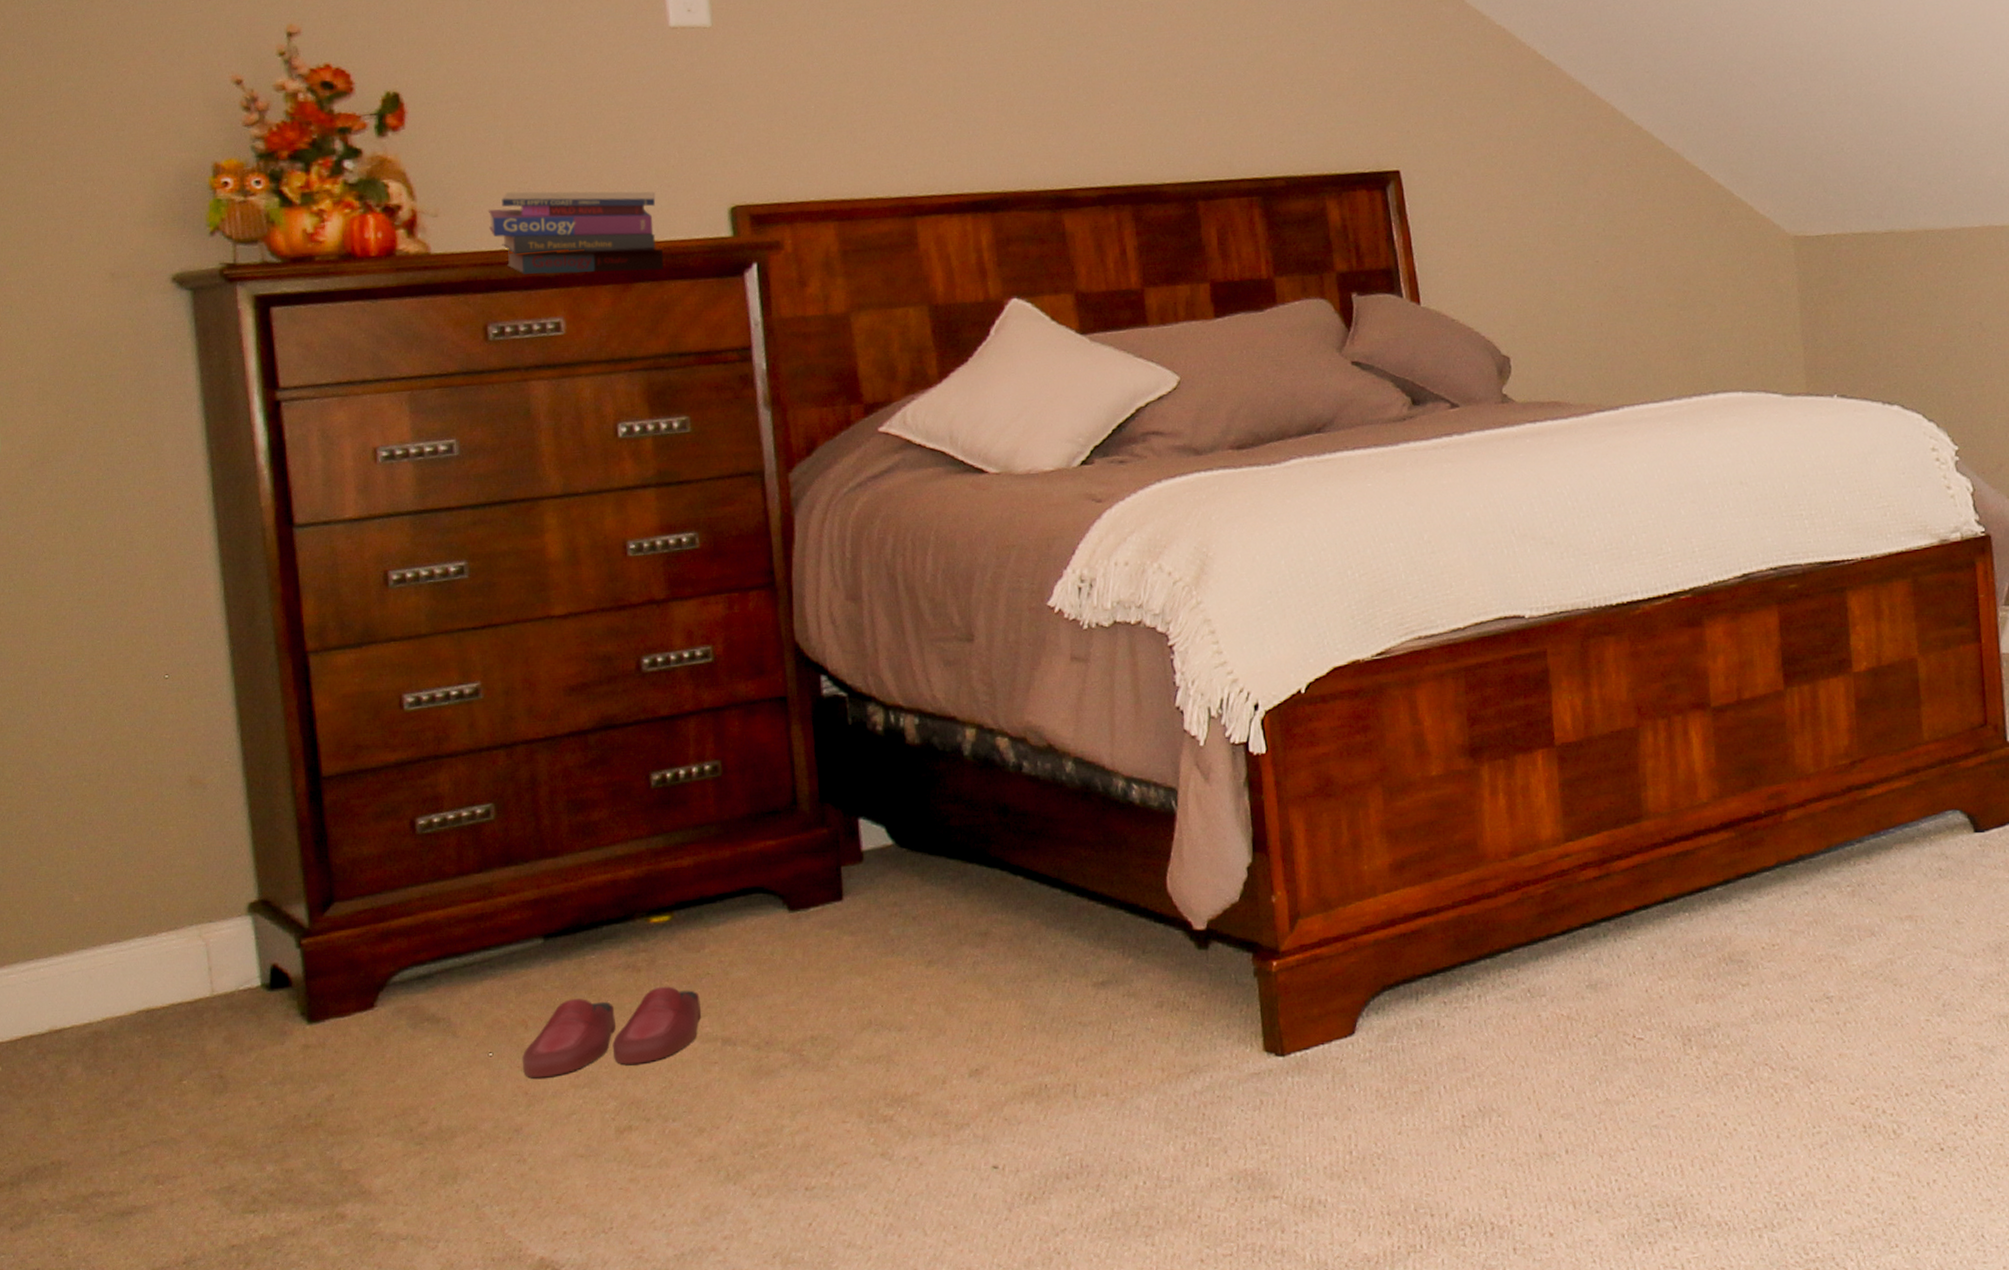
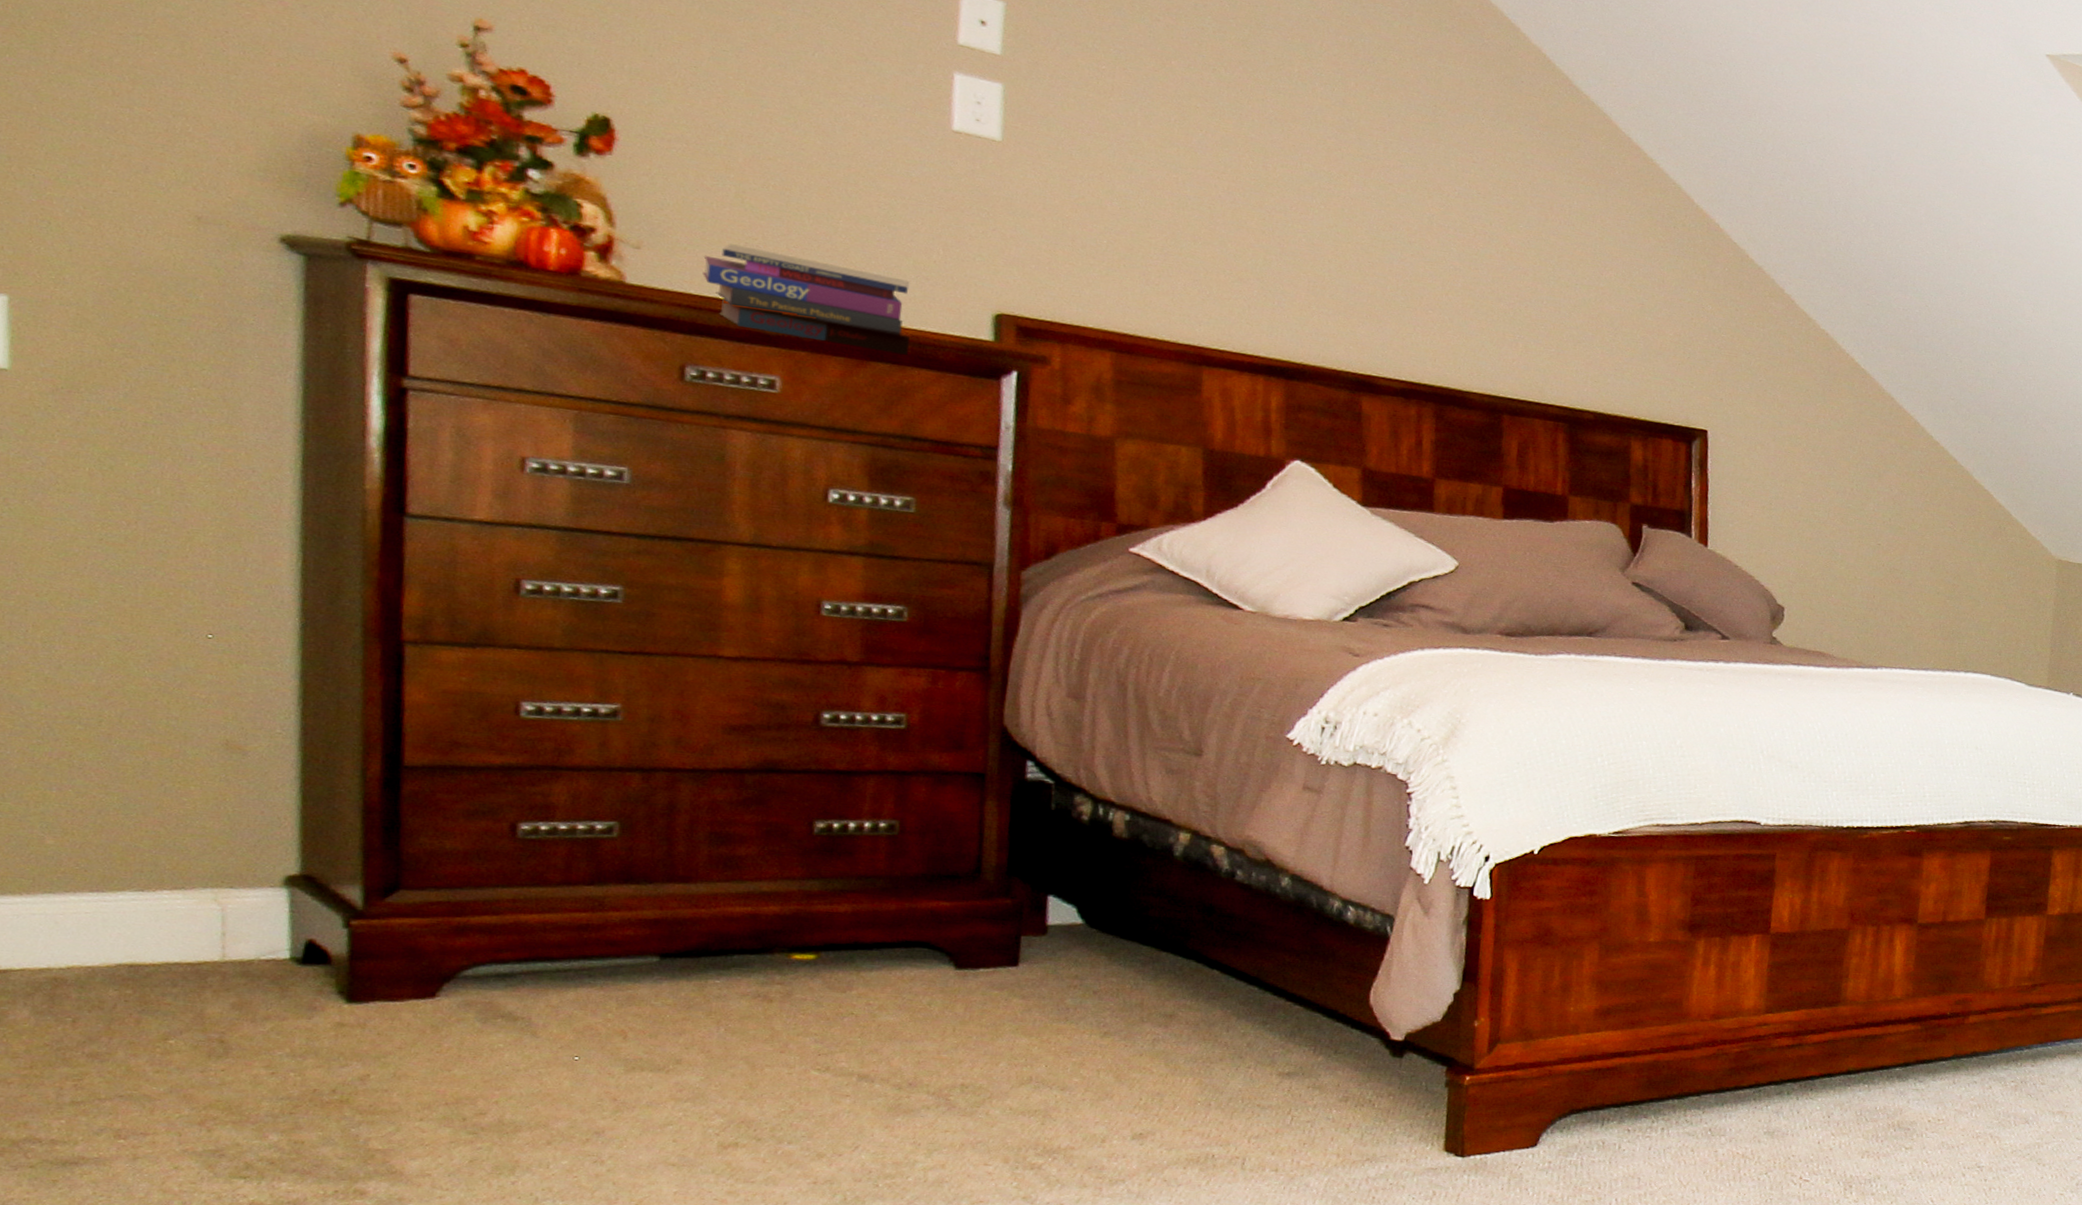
slippers: present [522,986,702,1079] -> none [614,1017,839,1088]

